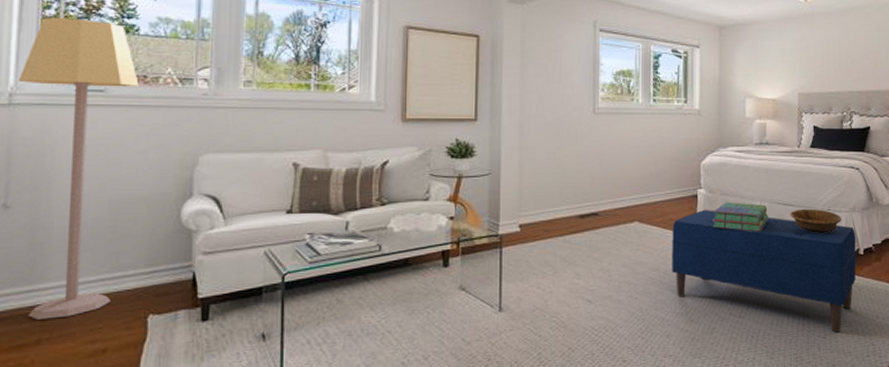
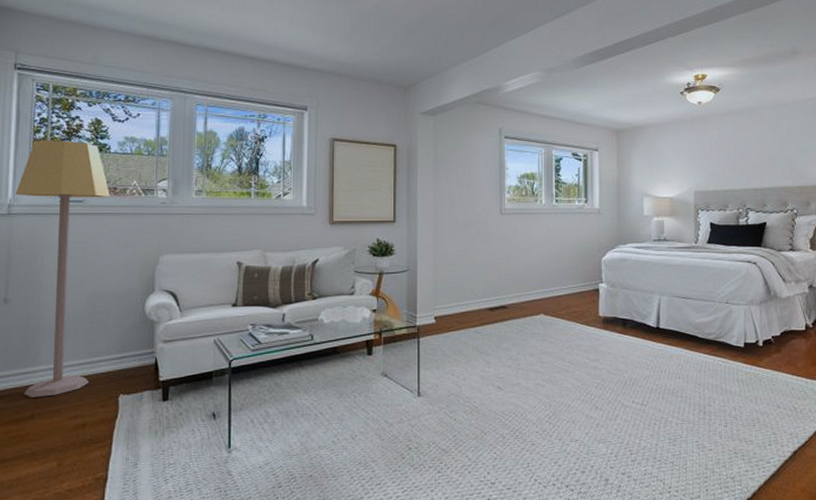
bench: present [672,209,857,333] -> none [576,302,756,422]
stack of books: present [712,202,768,232] -> none [614,295,668,324]
decorative bowl: present [790,208,841,233] -> none [688,301,740,325]

